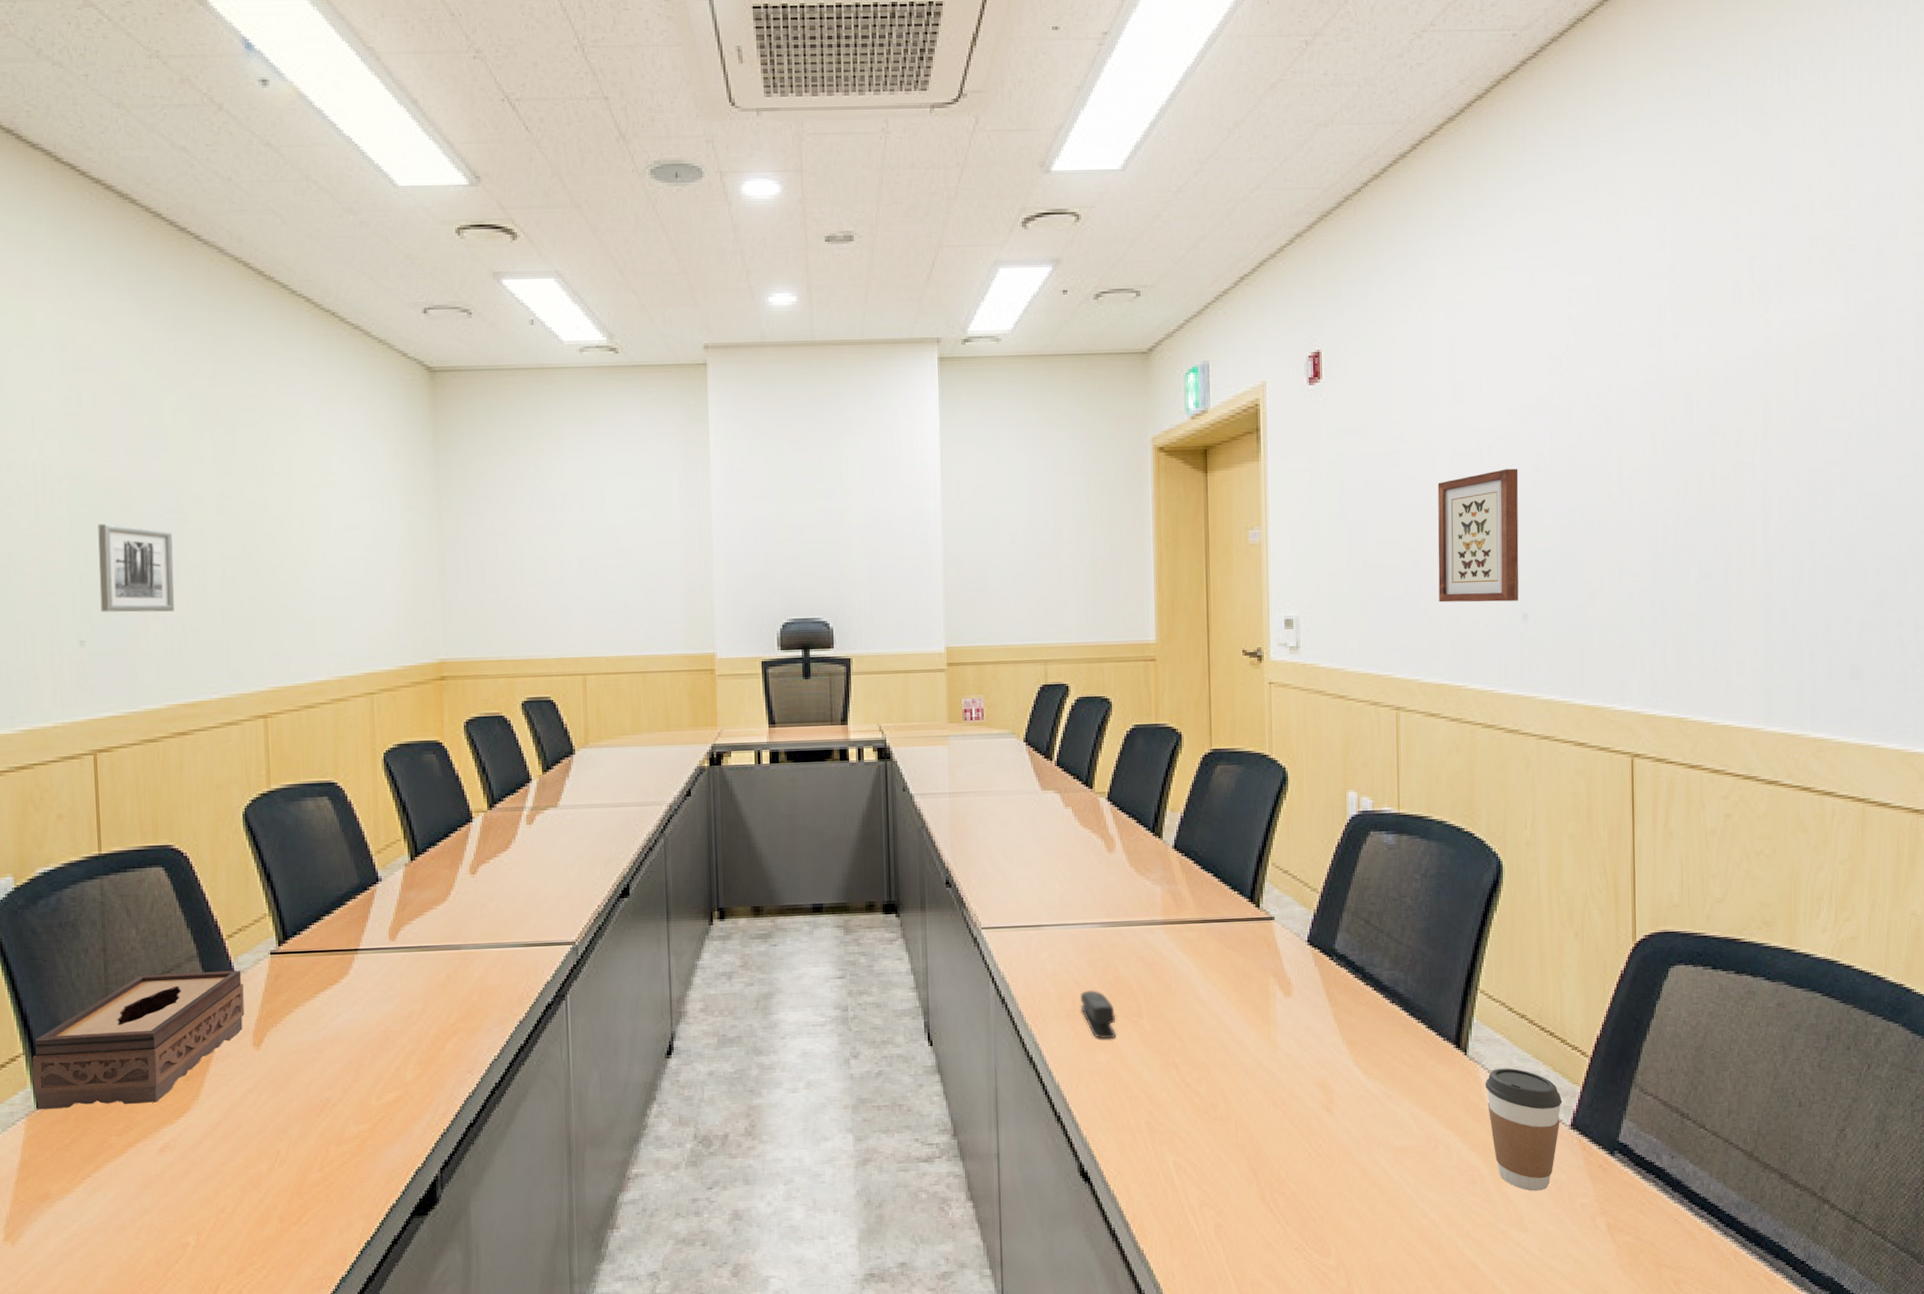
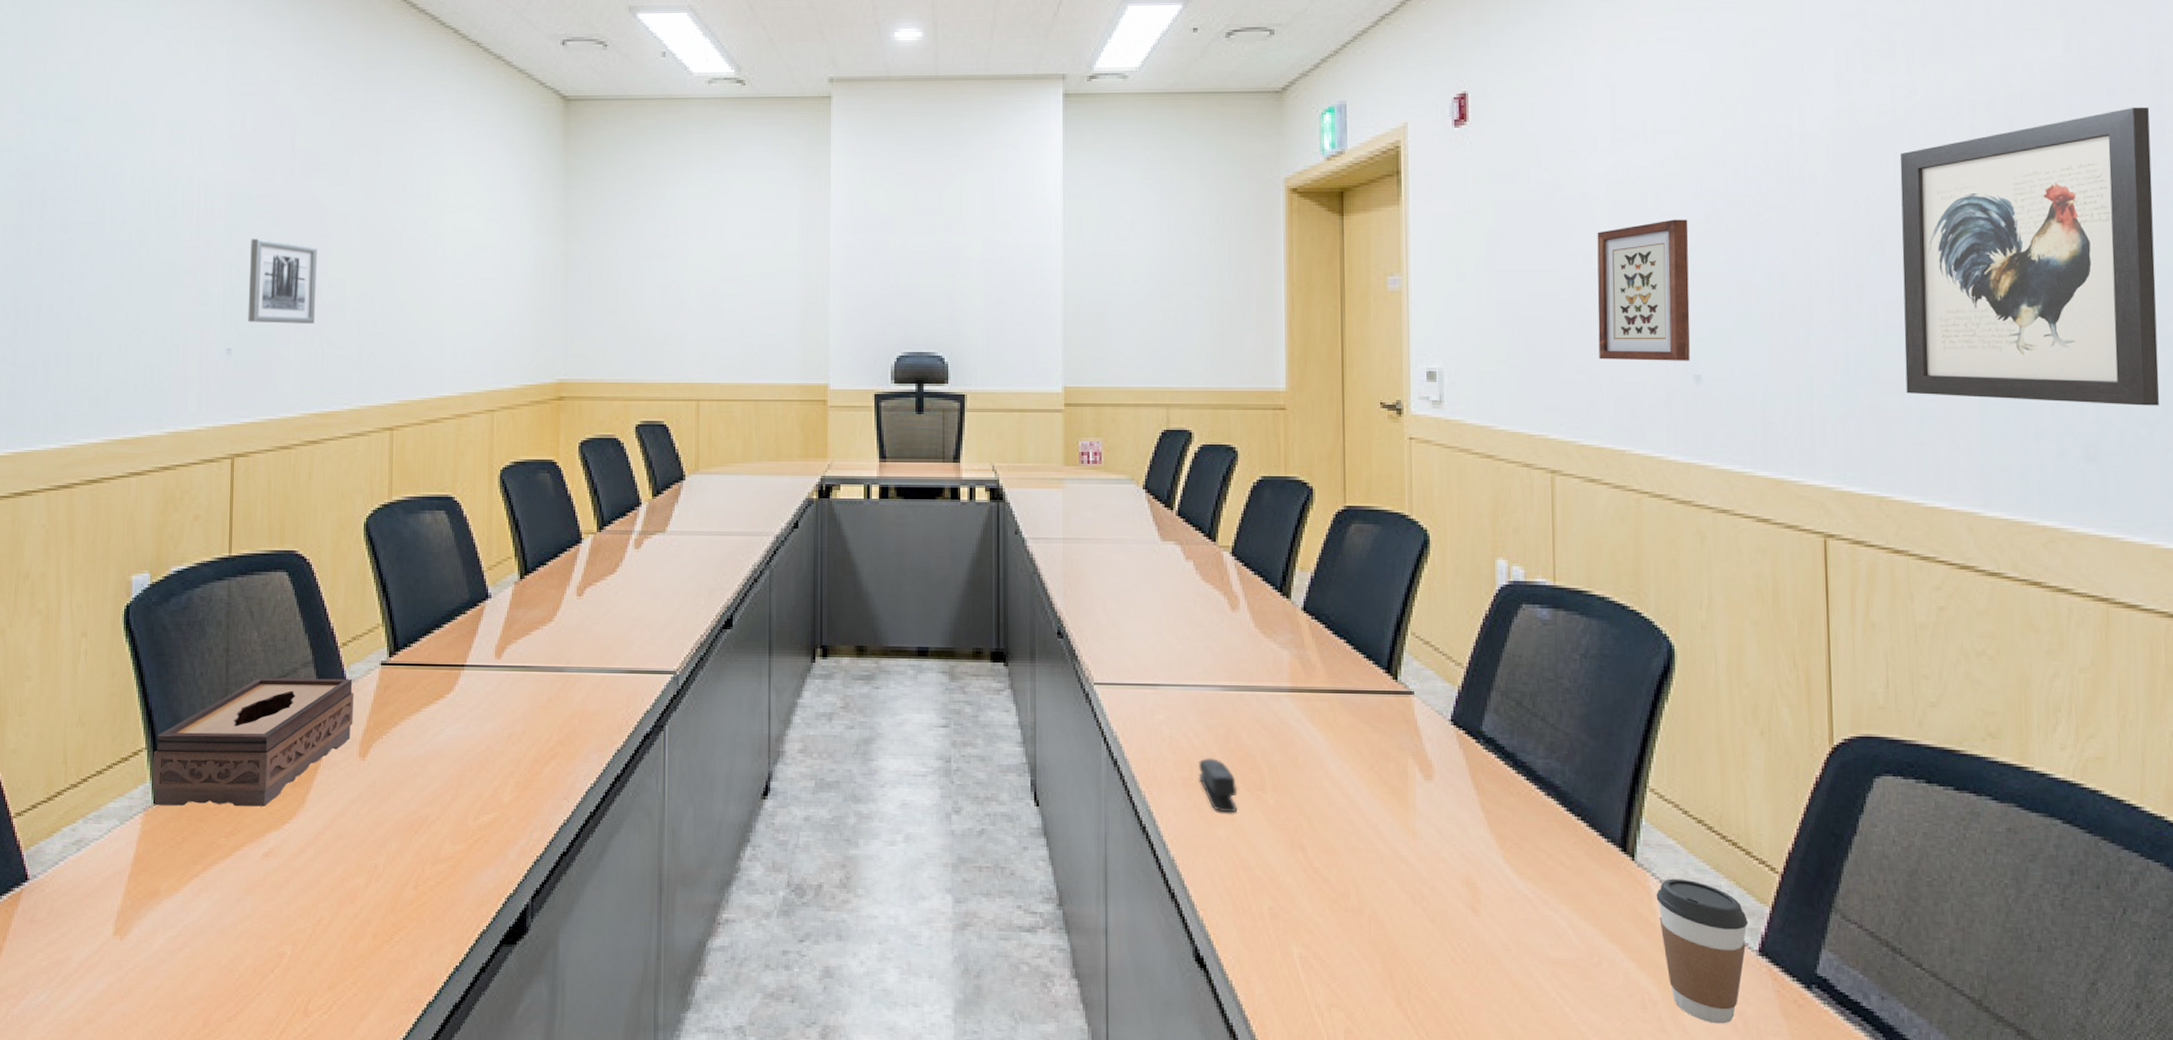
wall art: none [1702,356,1913,627] -> present [1900,107,2160,406]

